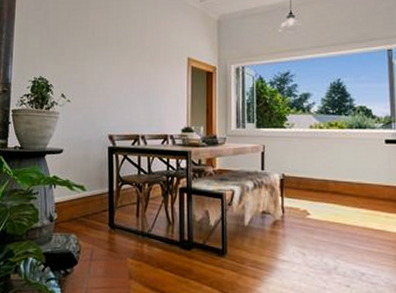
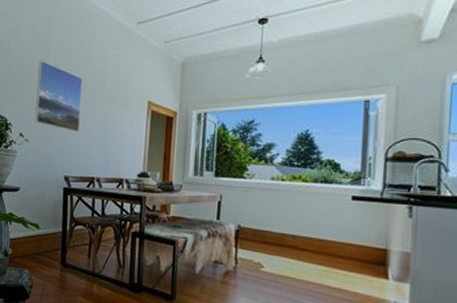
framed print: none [76,22,123,90] -> present [34,60,83,132]

